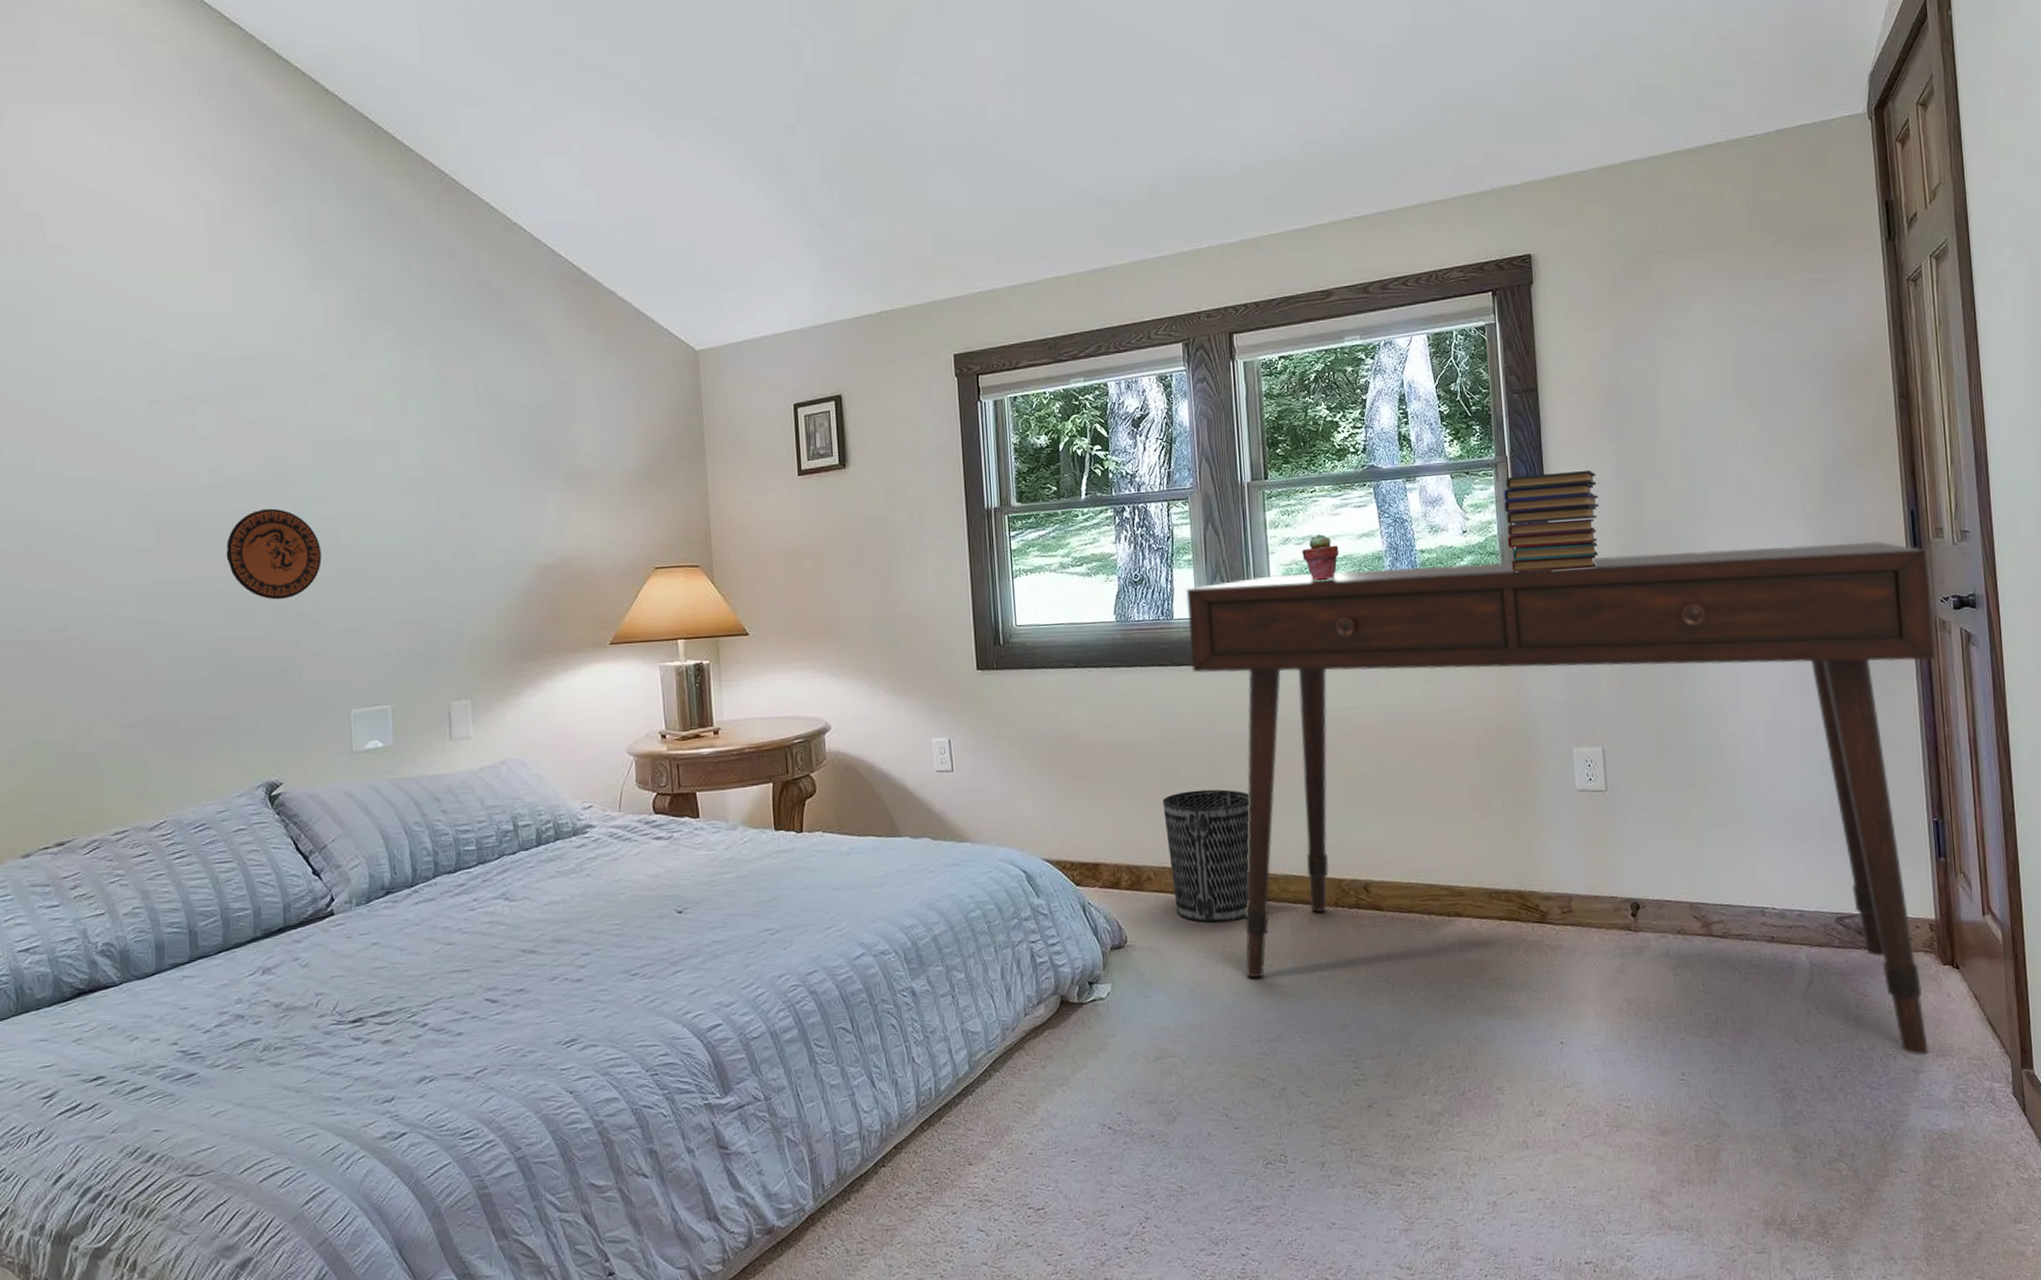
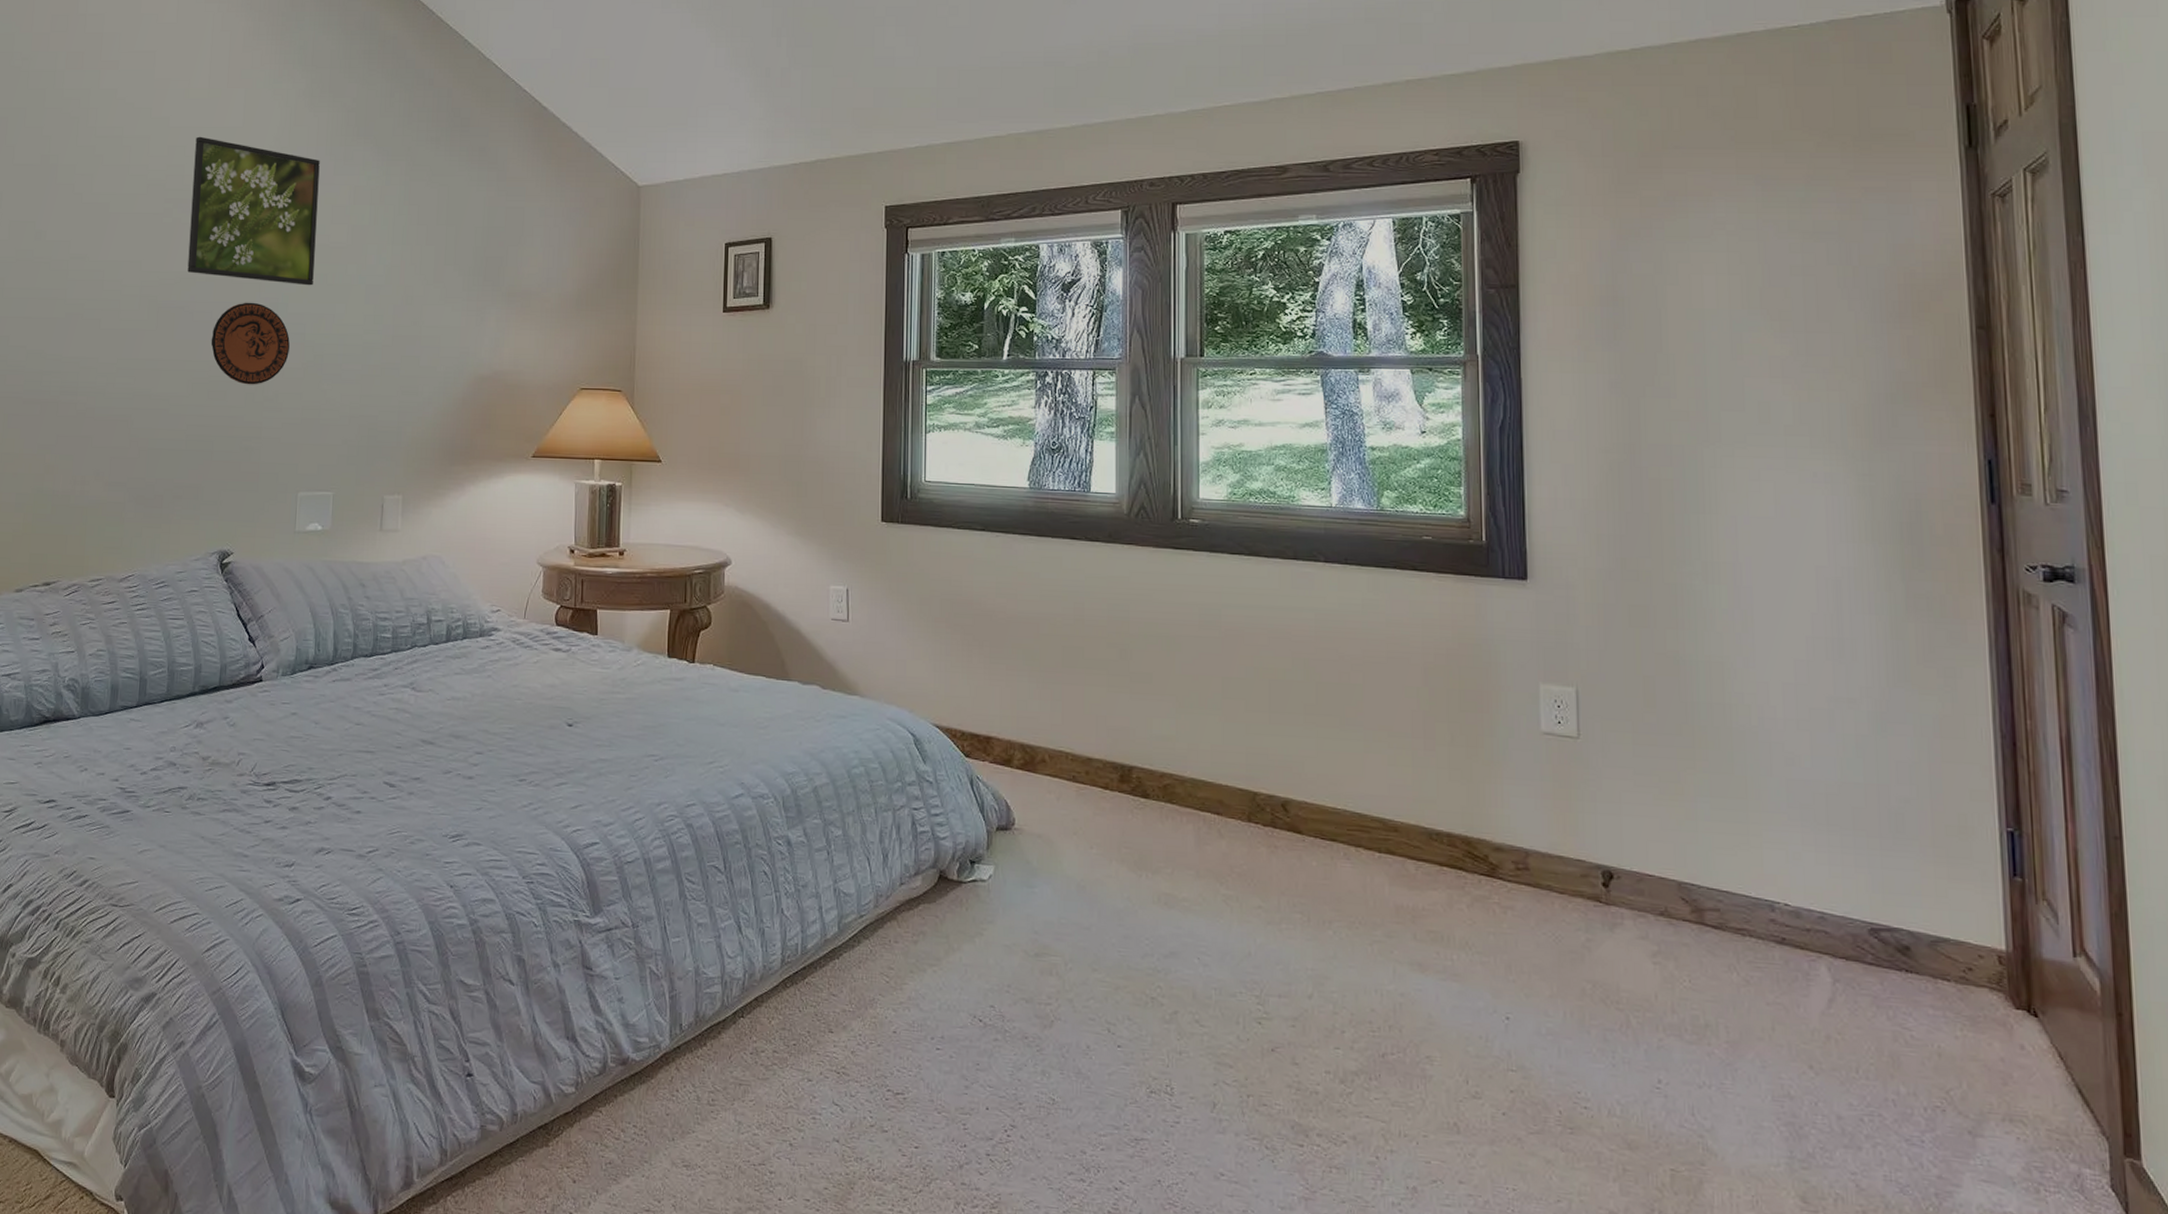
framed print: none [178,327,341,485] -> present [187,136,320,286]
wastebasket: present [1163,789,1250,923] -> none [1064,674,1158,820]
desk: present [1186,541,1935,1055] -> none [1106,457,2016,1115]
potted succulent: present [1302,534,1339,582] -> none [1236,419,1278,469]
book stack: present [1504,470,1600,573] -> none [1472,377,1587,487]

